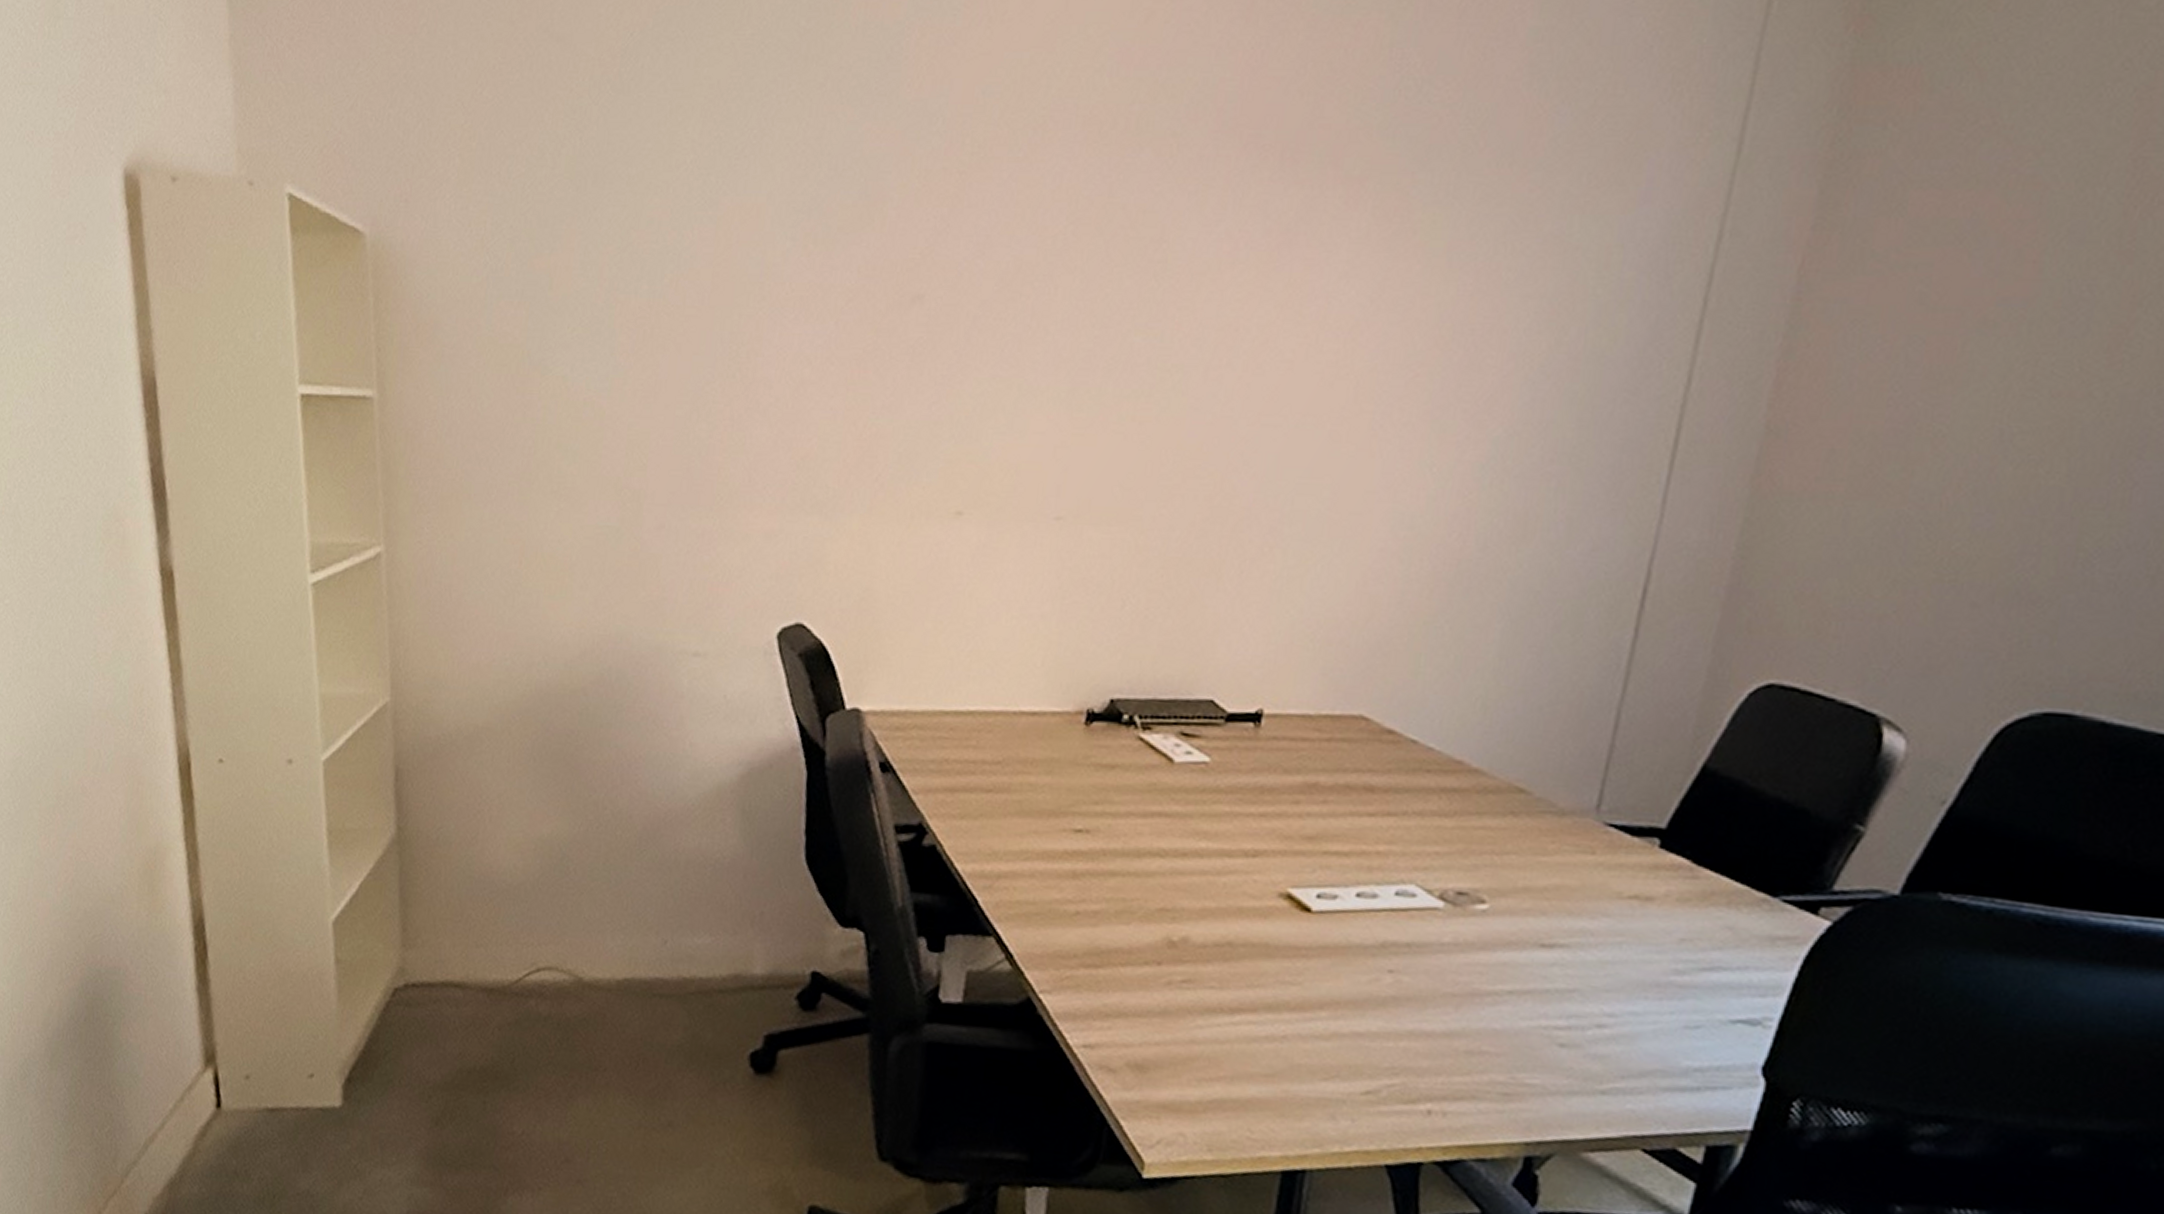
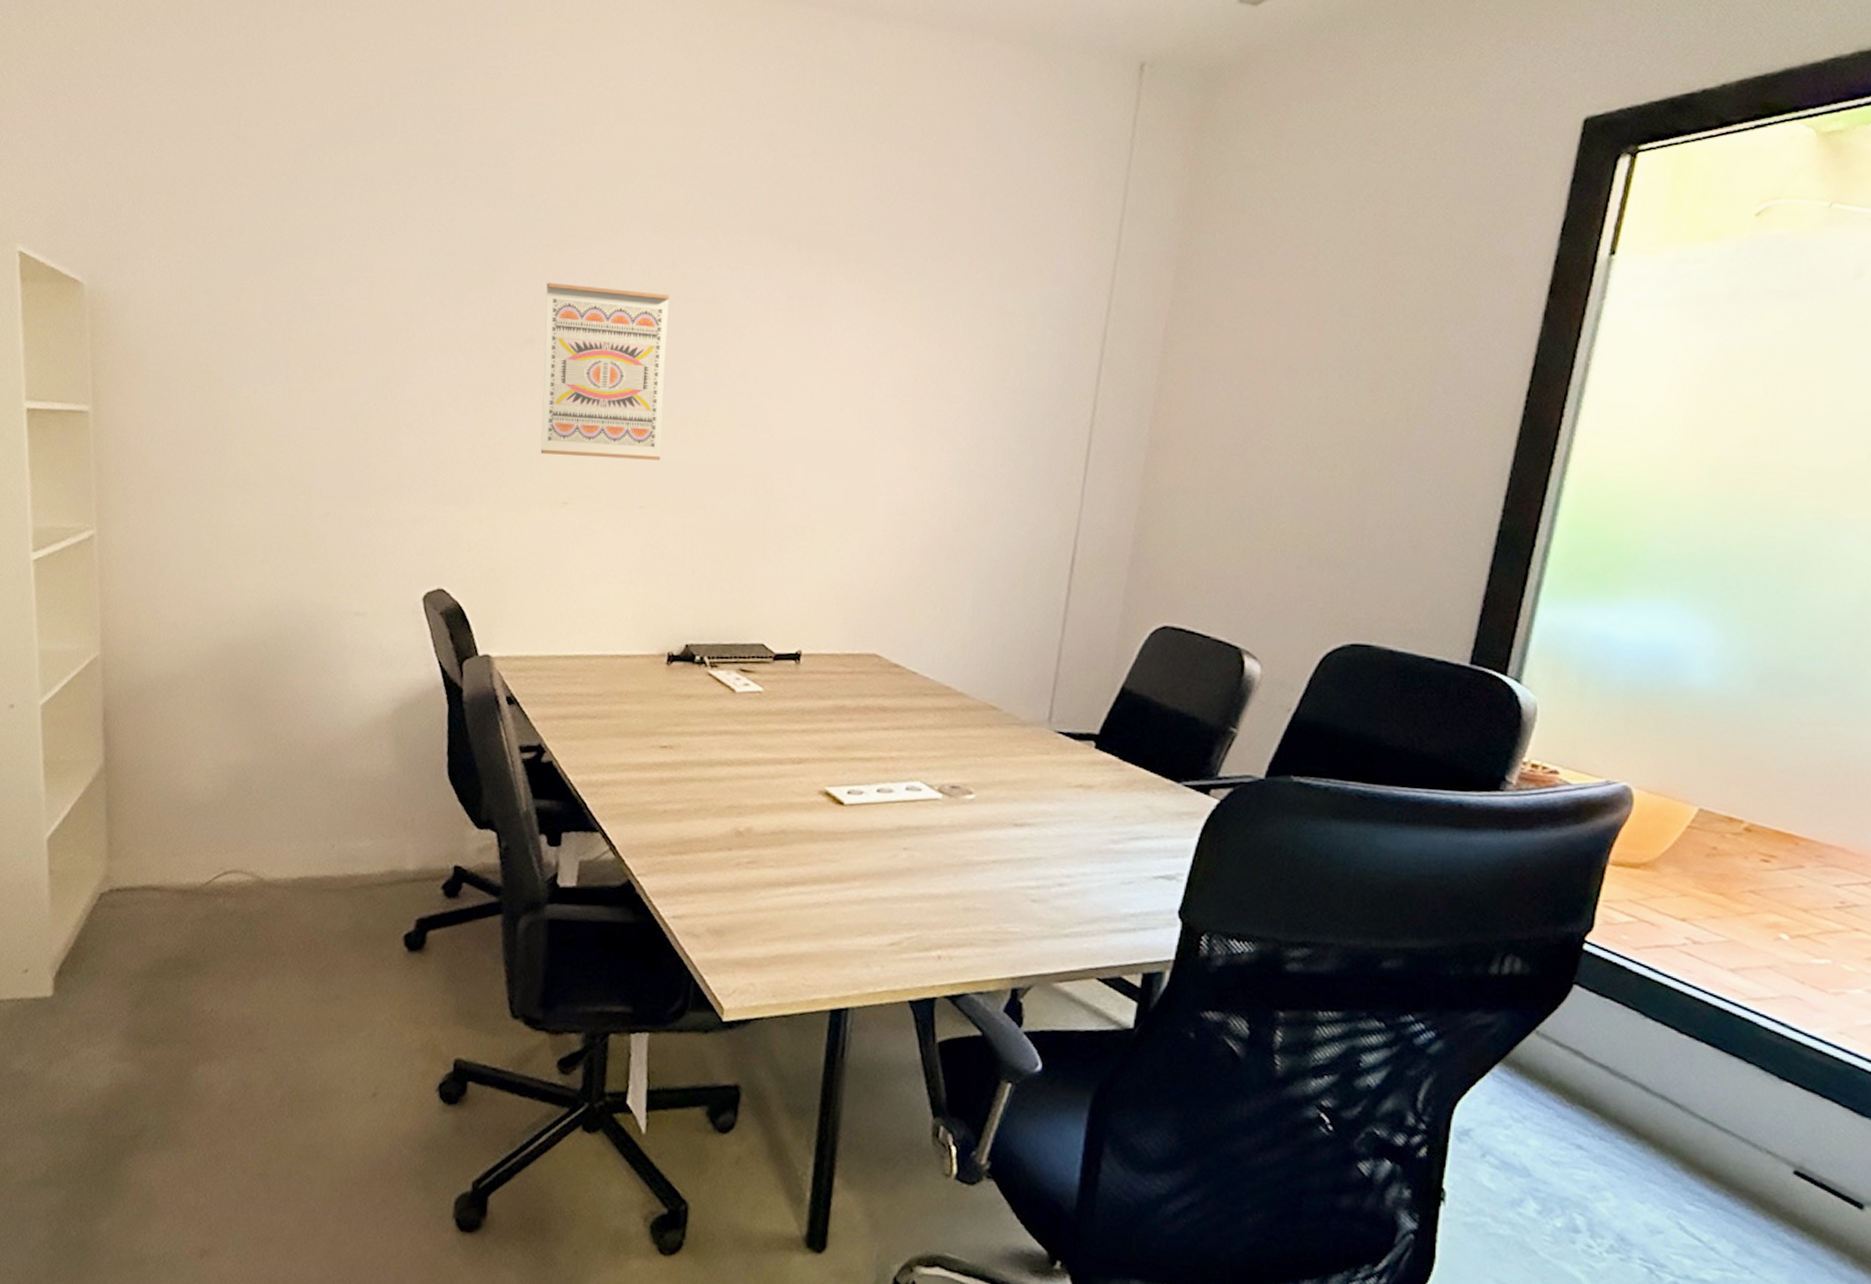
wall art: none [928,218,1104,456] -> present [540,282,670,460]

